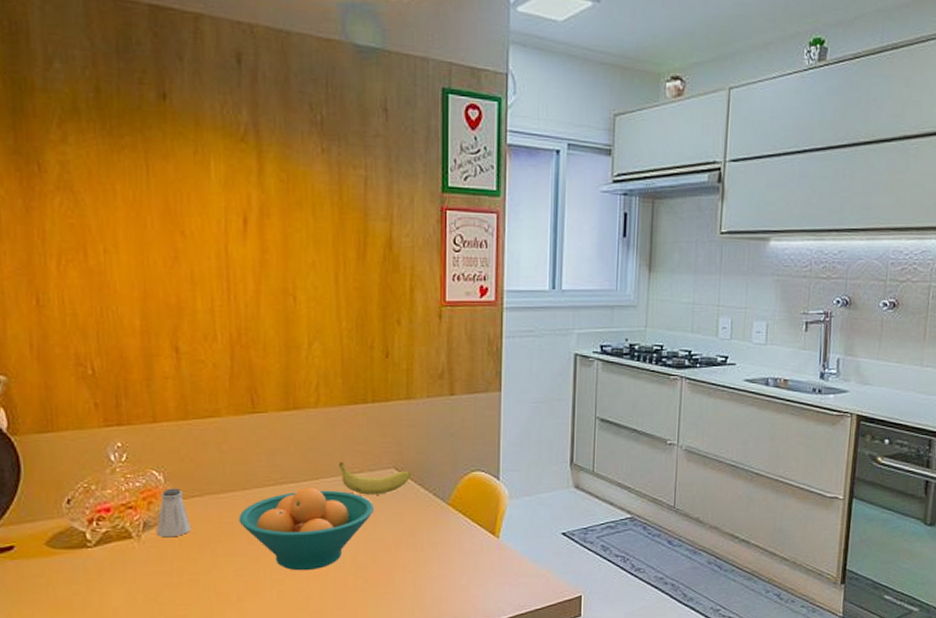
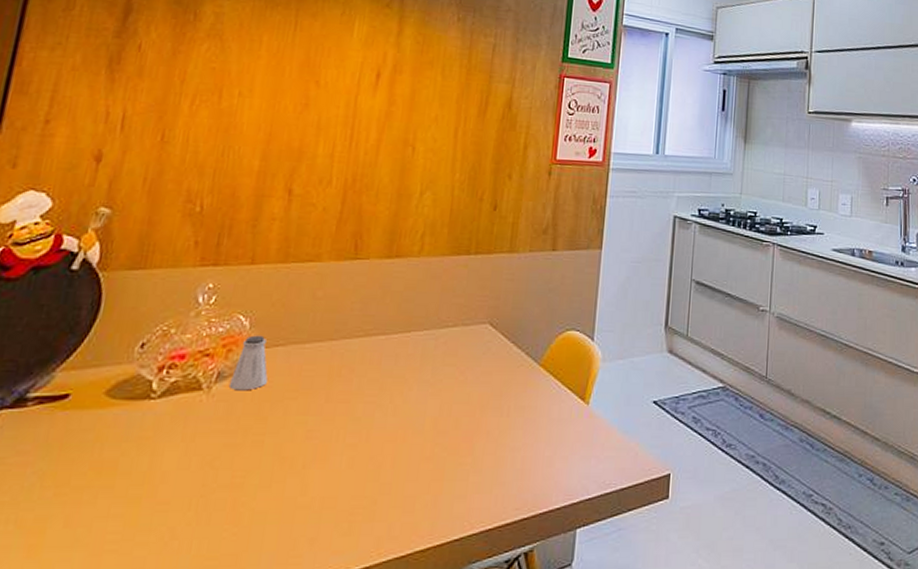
fruit bowl: present [238,487,374,571] -> none [320,340,463,435]
fruit: present [338,461,410,495] -> none [433,314,505,352]

